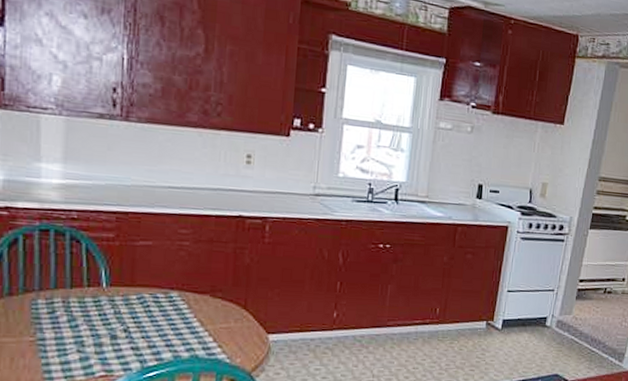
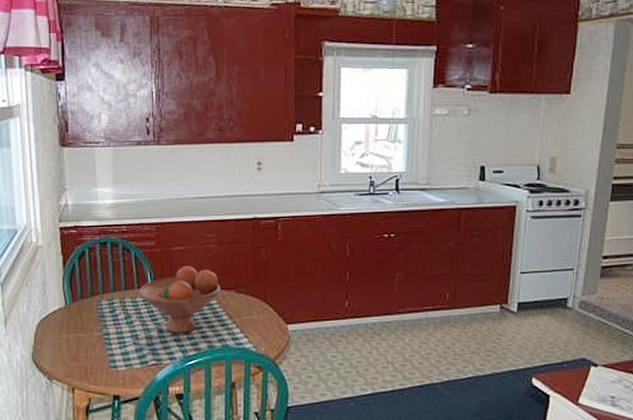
fruit bowl: none [88,263,193,341] -> present [139,266,221,334]

